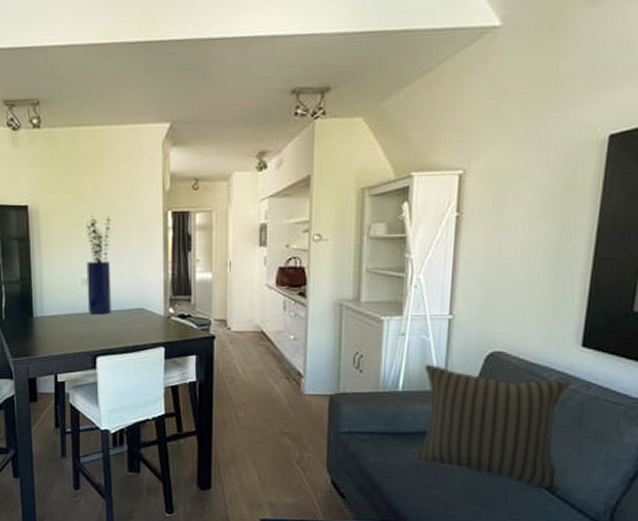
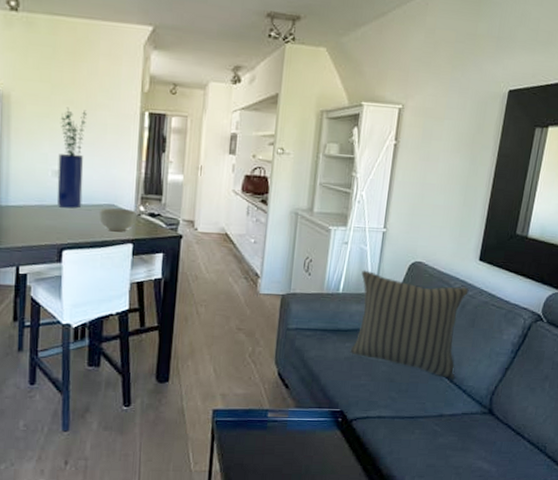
bowl: none [128,312,166,336] -> present [99,208,137,232]

